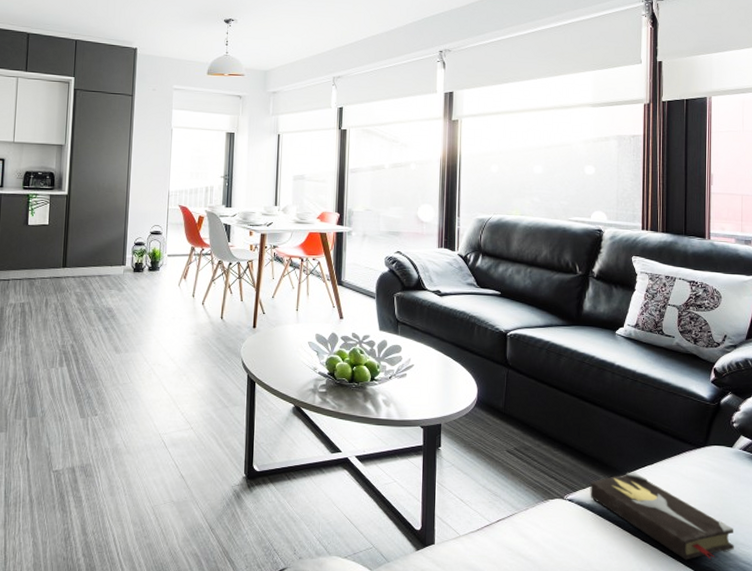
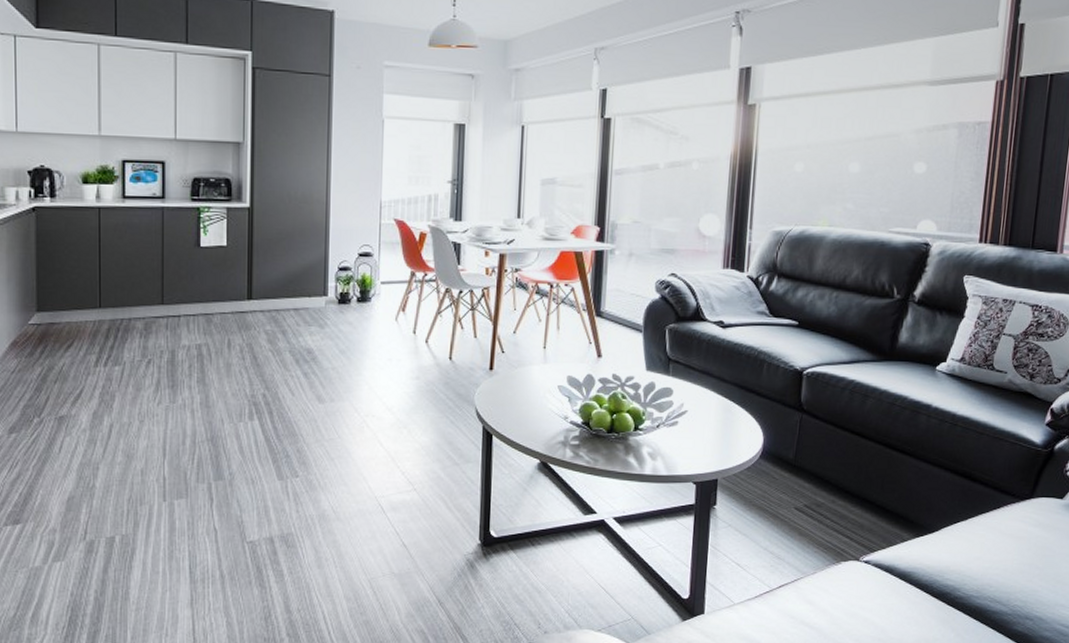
hardback book: present [590,472,734,560] -> none [890,529,1055,625]

